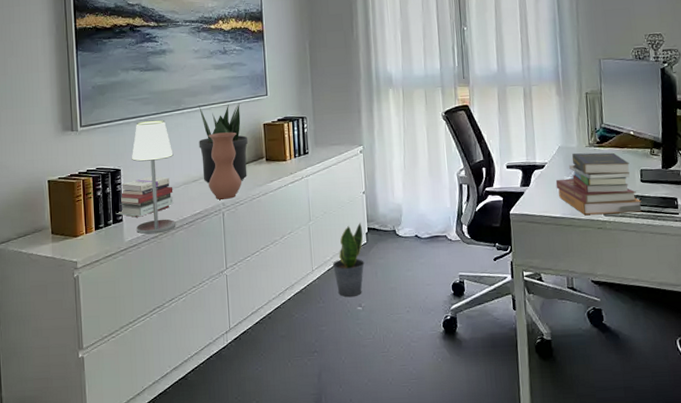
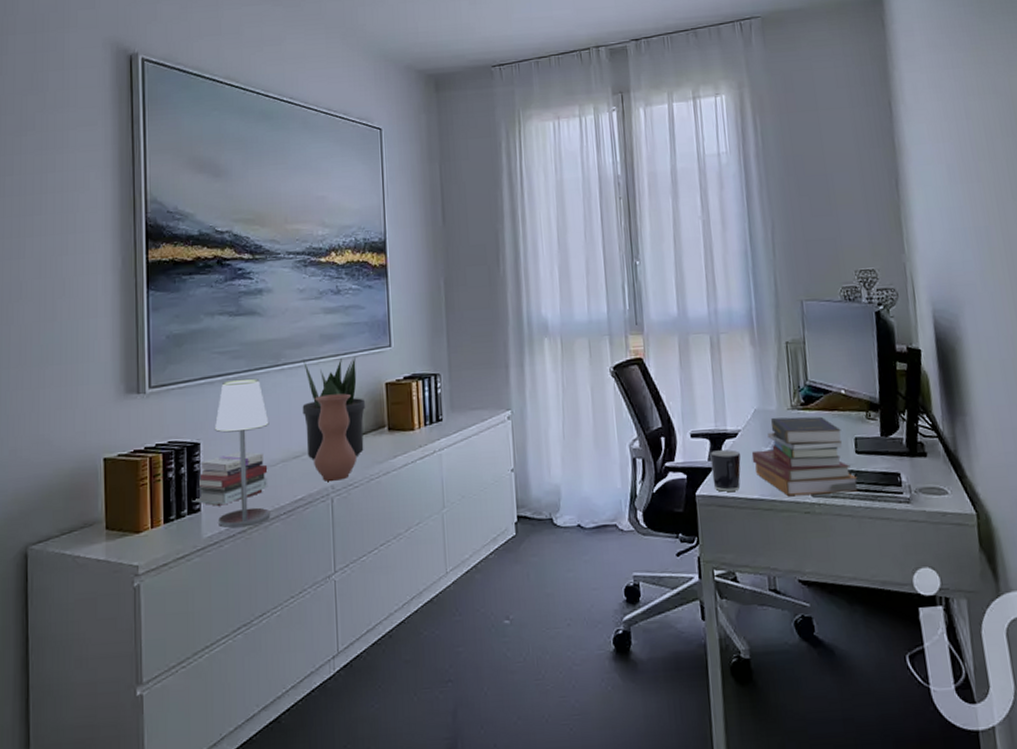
potted plant: present [332,222,365,298] -> none [471,508,513,608]
mug: none [522,178,547,212] -> present [710,449,741,493]

